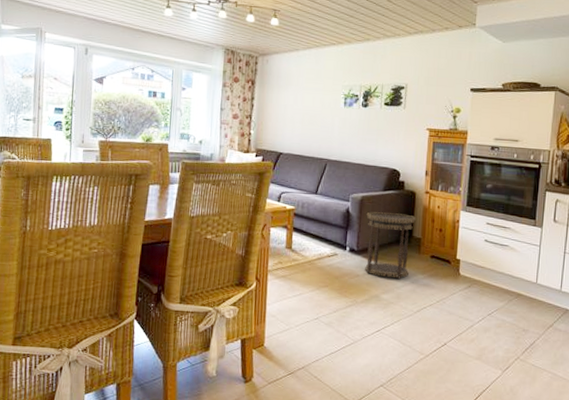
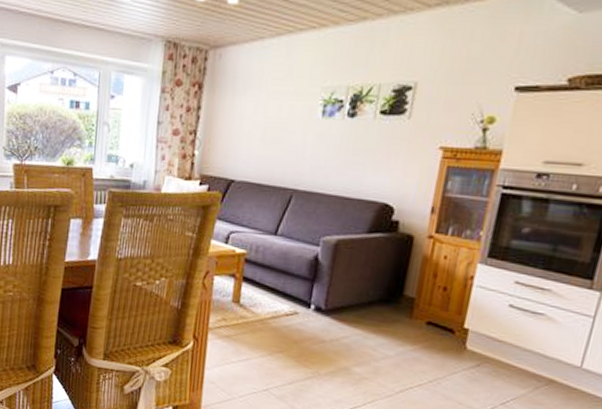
side table: present [365,212,416,279] -> none [333,260,411,349]

